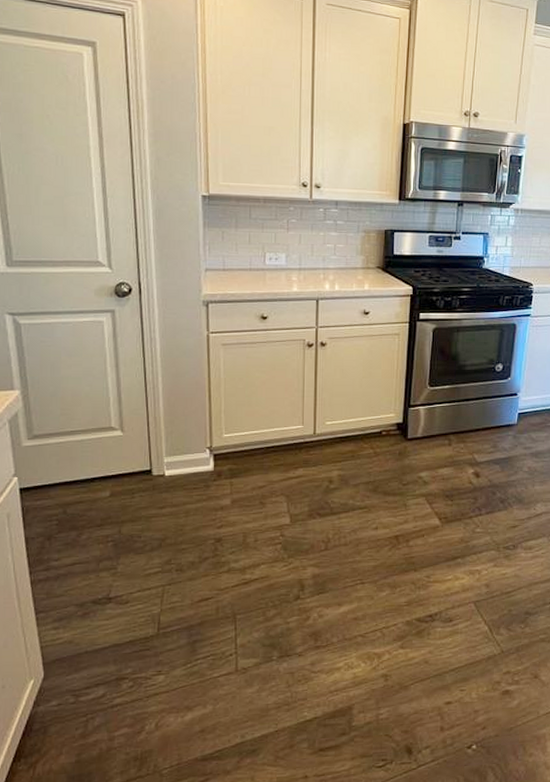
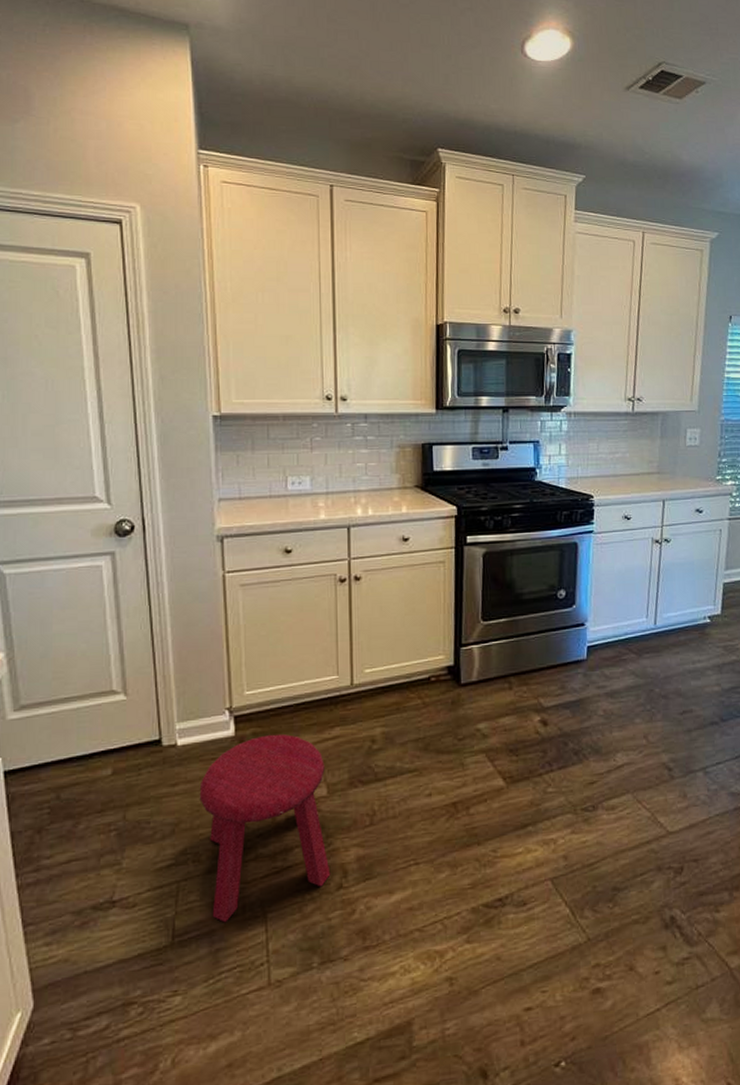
stool: none [183,471,290,620] -> present [199,734,331,923]

